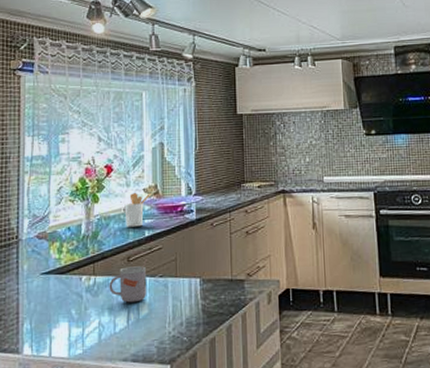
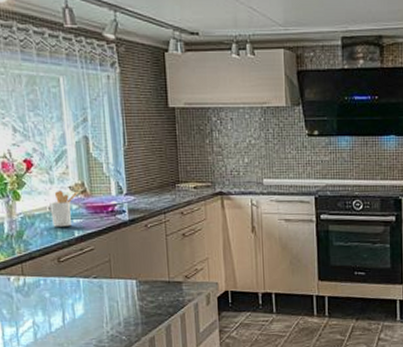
mug: present [109,258,148,303] -> none [40,259,81,303]

